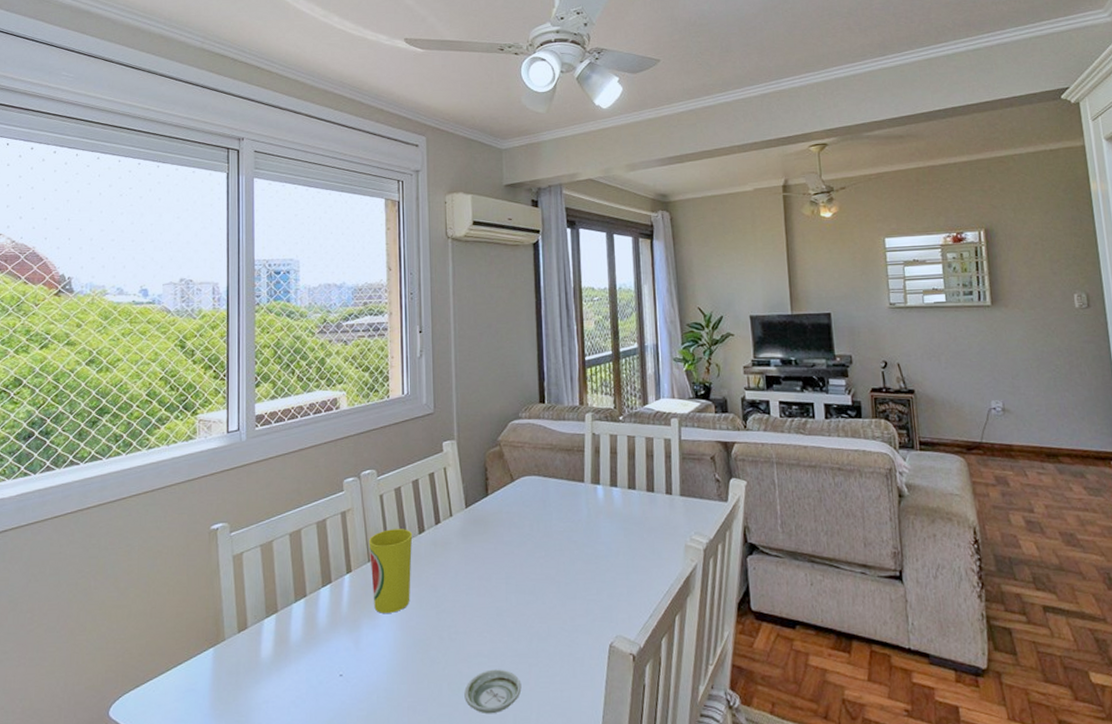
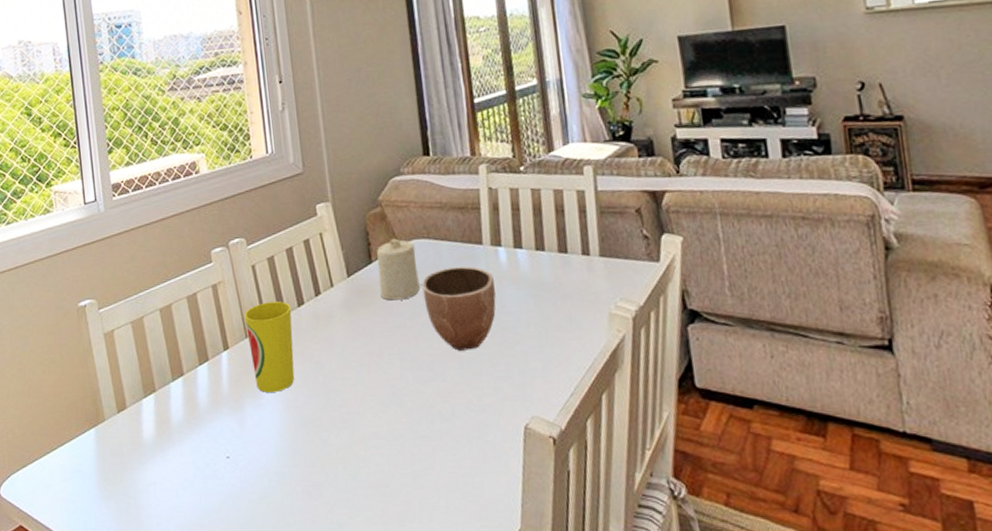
saucer: present [464,669,522,714] -> none [362,452,426,500]
candle: none [492,474,528,530] -> present [377,238,420,301]
decorative bowl: none [530,501,593,576] -> present [422,266,496,351]

